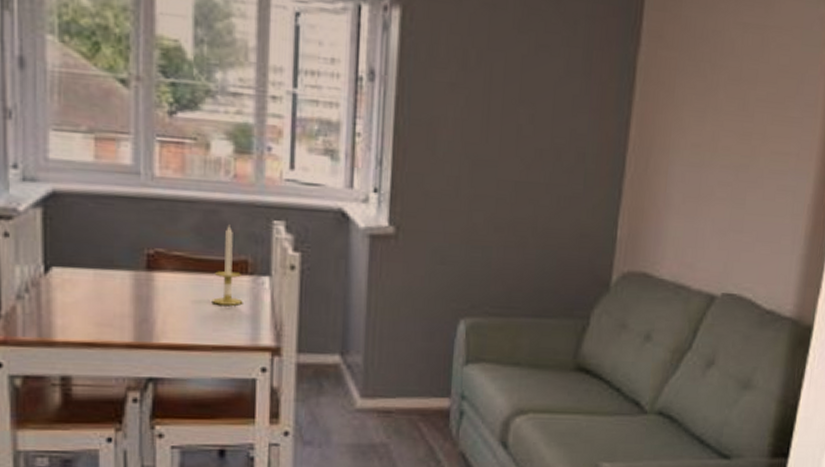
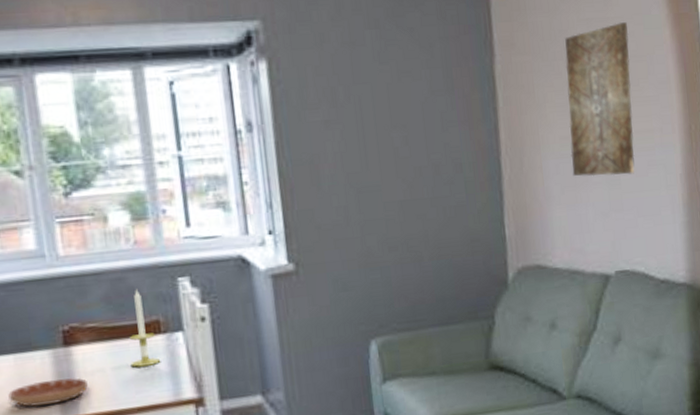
saucer: none [83,302,165,327] -> present [8,378,88,407]
wall art: none [697,32,785,196] -> present [565,22,635,177]

